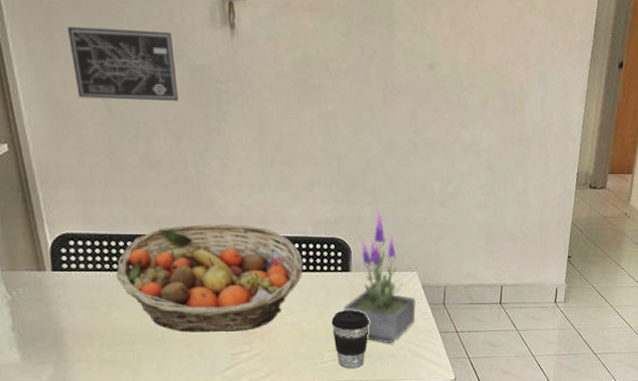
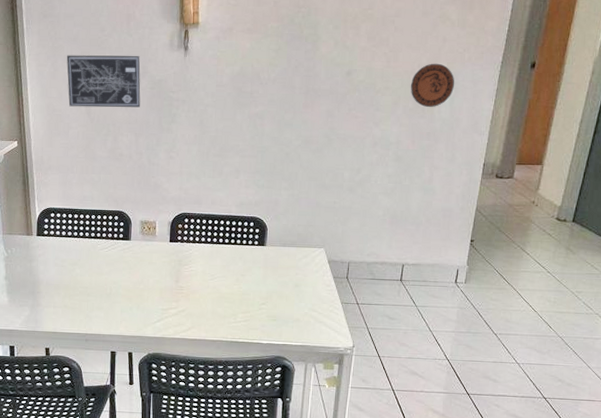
fruit basket: present [116,223,303,332] -> none [81,202,226,291]
coffee cup: present [331,310,369,369] -> none [246,278,279,330]
potted plant: present [343,212,417,344] -> none [257,196,322,310]
decorative plate: none [500,58,544,110] -> present [411,63,454,108]

